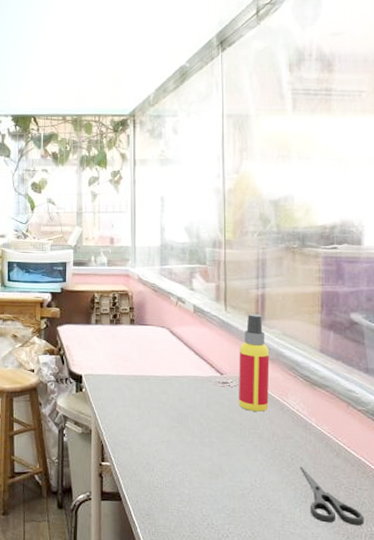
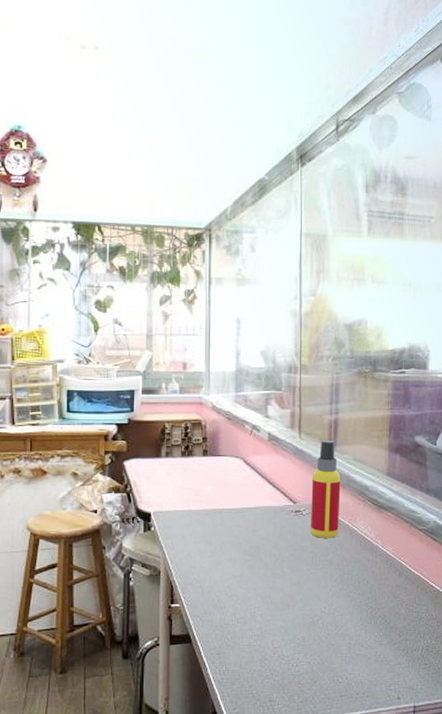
scissors: present [300,466,365,527] -> none [366,588,422,641]

